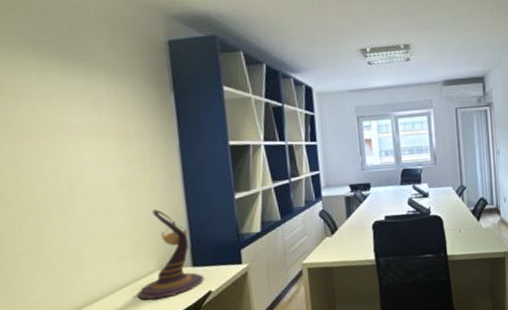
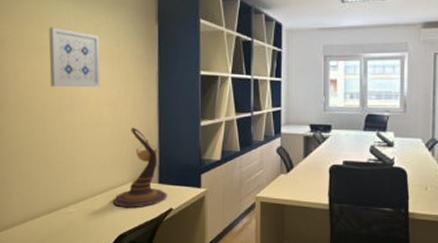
wall art: none [29,103,109,174] -> present [49,27,101,88]

